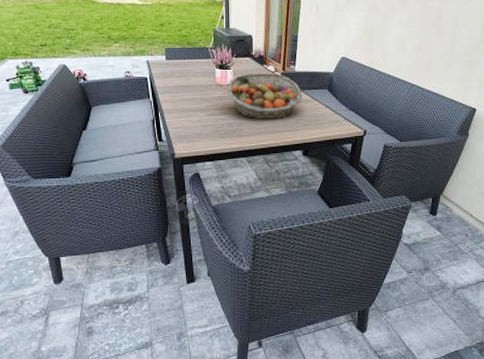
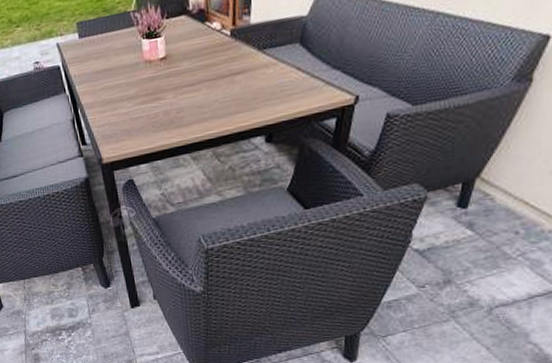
fruit basket: present [227,72,302,120] -> none [158,31,262,102]

